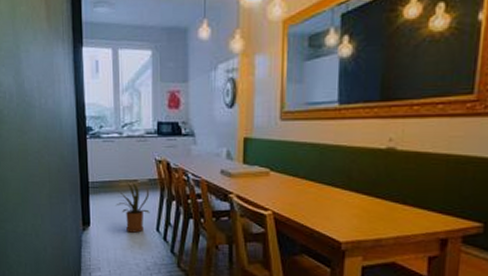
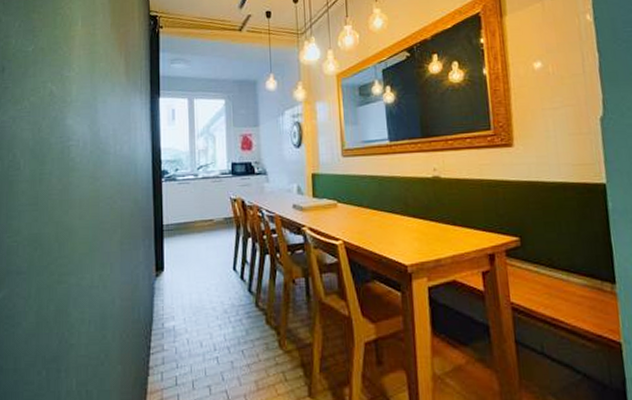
house plant: present [116,181,150,233] -> none [191,221,226,274]

